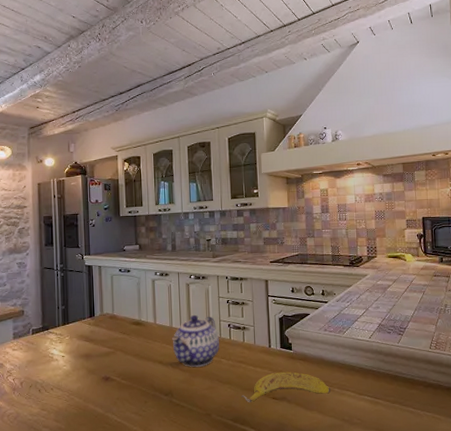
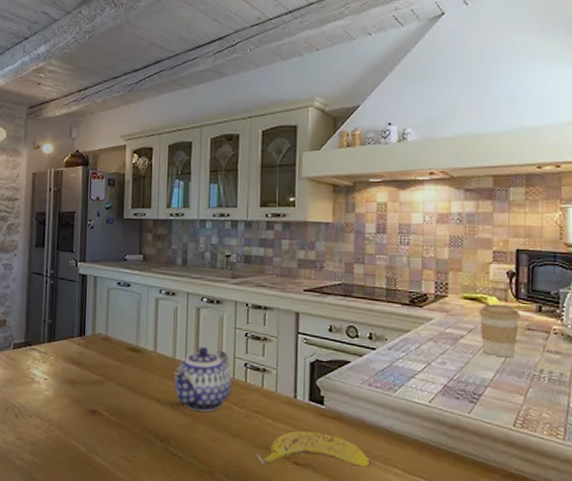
coffee cup: none [399,259,428,299] -> present [478,304,520,358]

